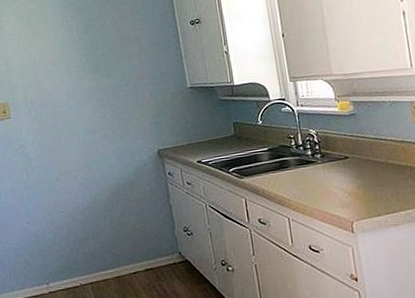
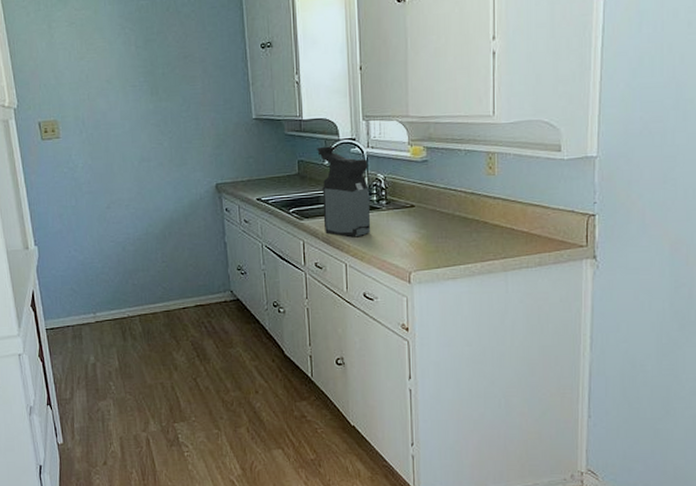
coffee maker: none [249,106,309,191] -> present [316,146,371,237]

